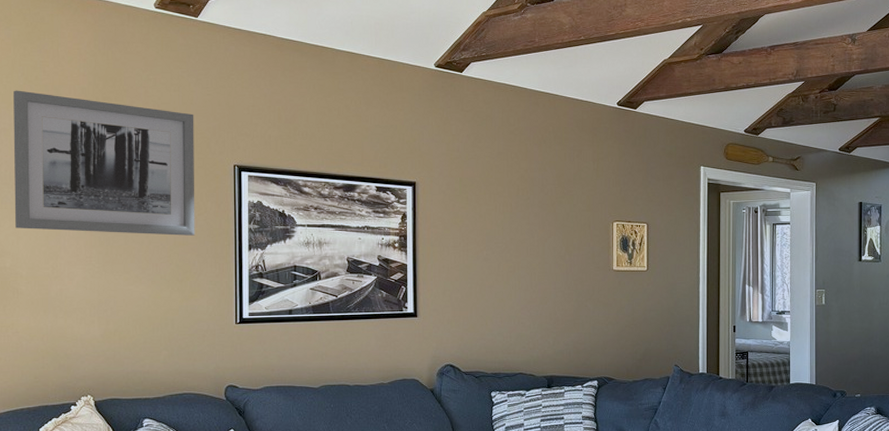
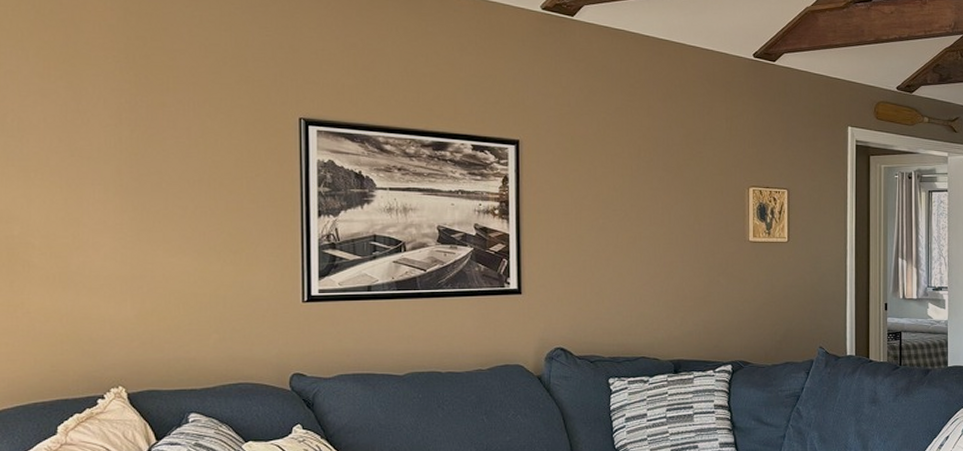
wall art: present [13,90,195,236] -> none [22,25,252,200]

